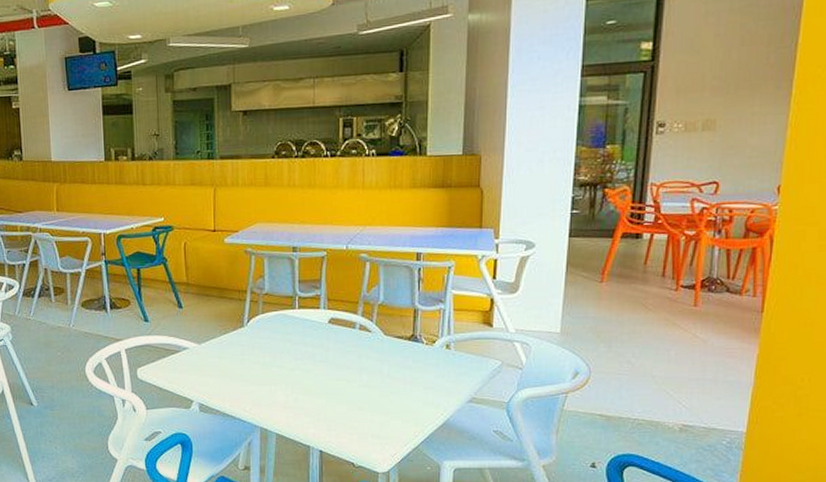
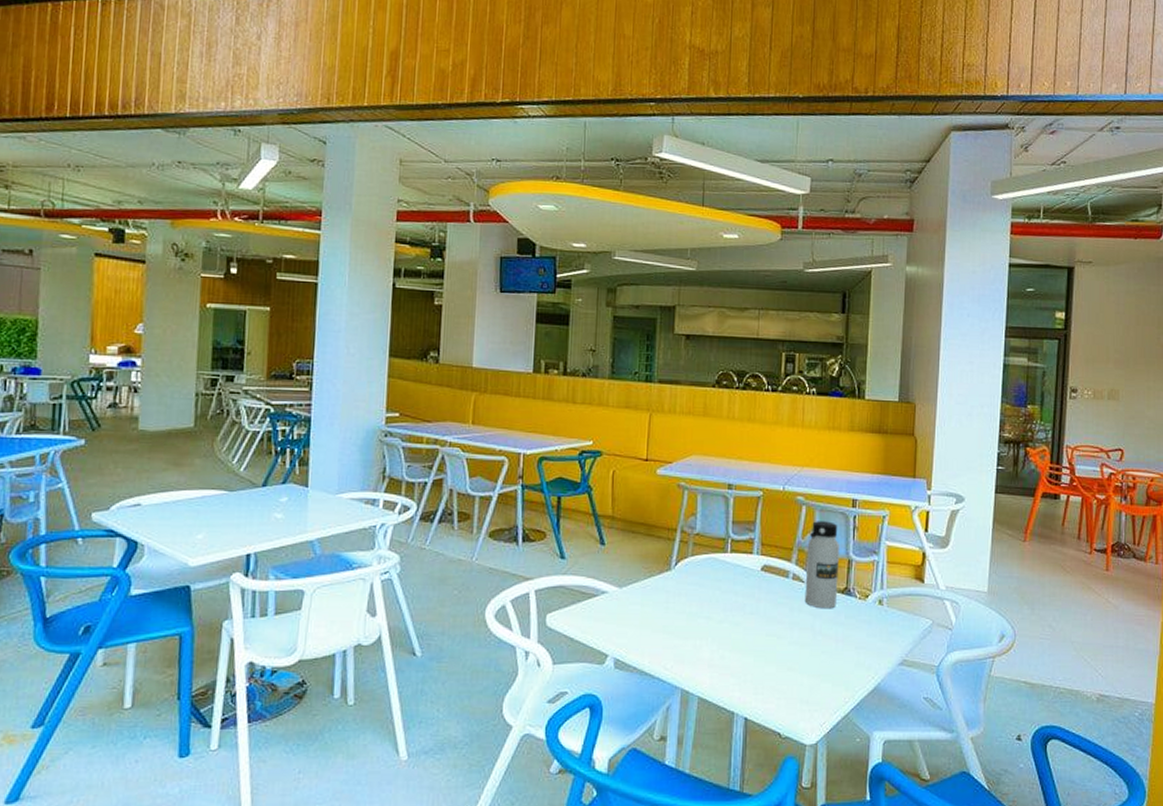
water bottle: none [372,275,405,355] -> present [804,521,839,609]

